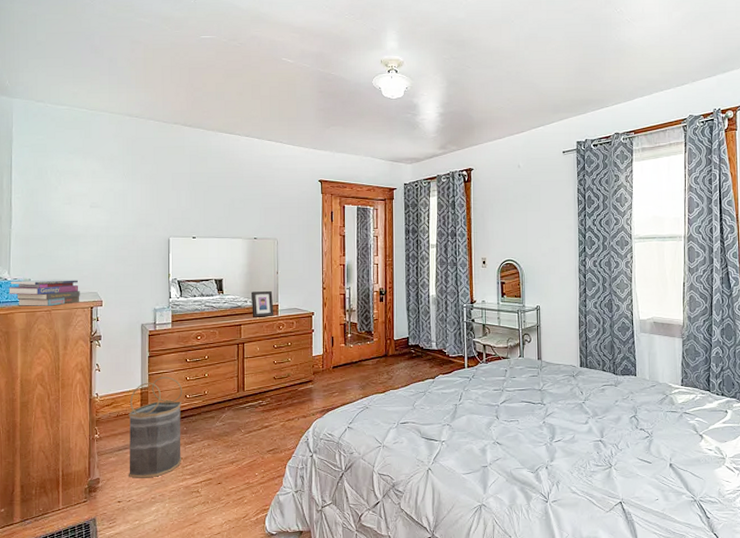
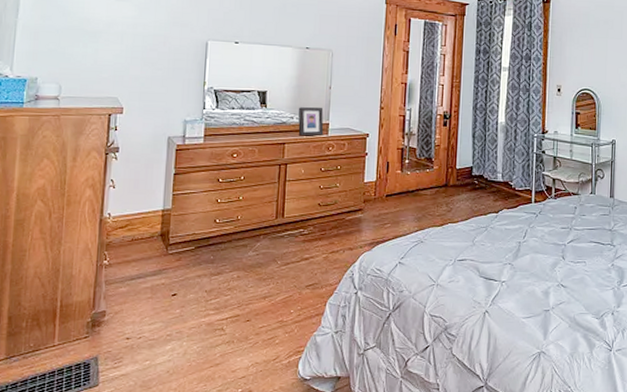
books: present [9,279,80,307] -> none [9,78,97,111]
basket: present [128,376,183,478] -> none [140,197,212,312]

